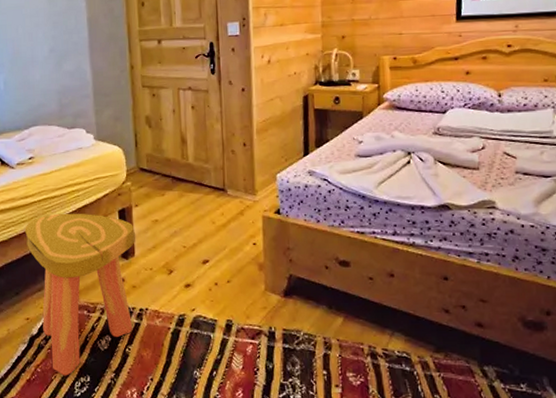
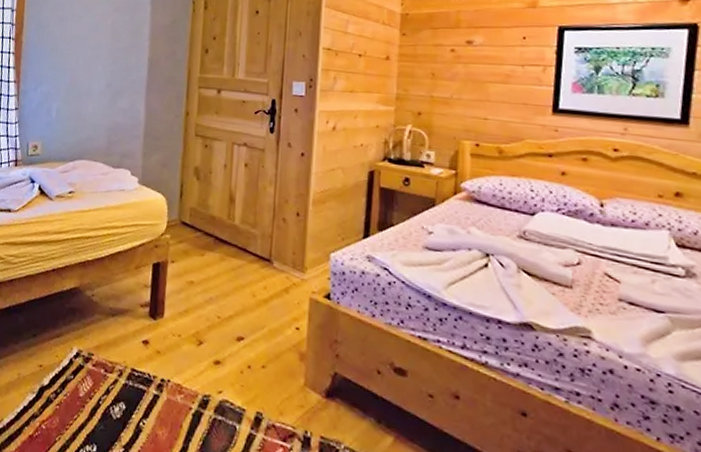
stool: present [25,213,136,376] -> none [52,255,168,440]

